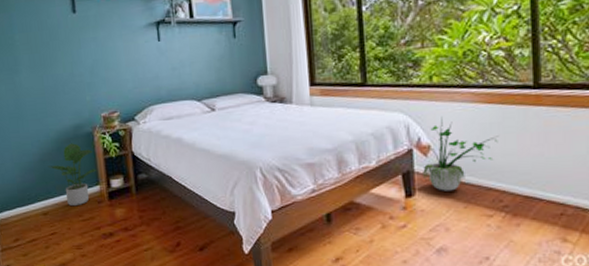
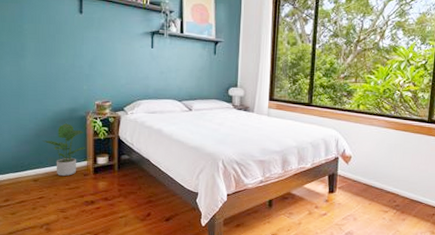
potted plant: present [423,116,498,191] -> none [343,135,399,191]

